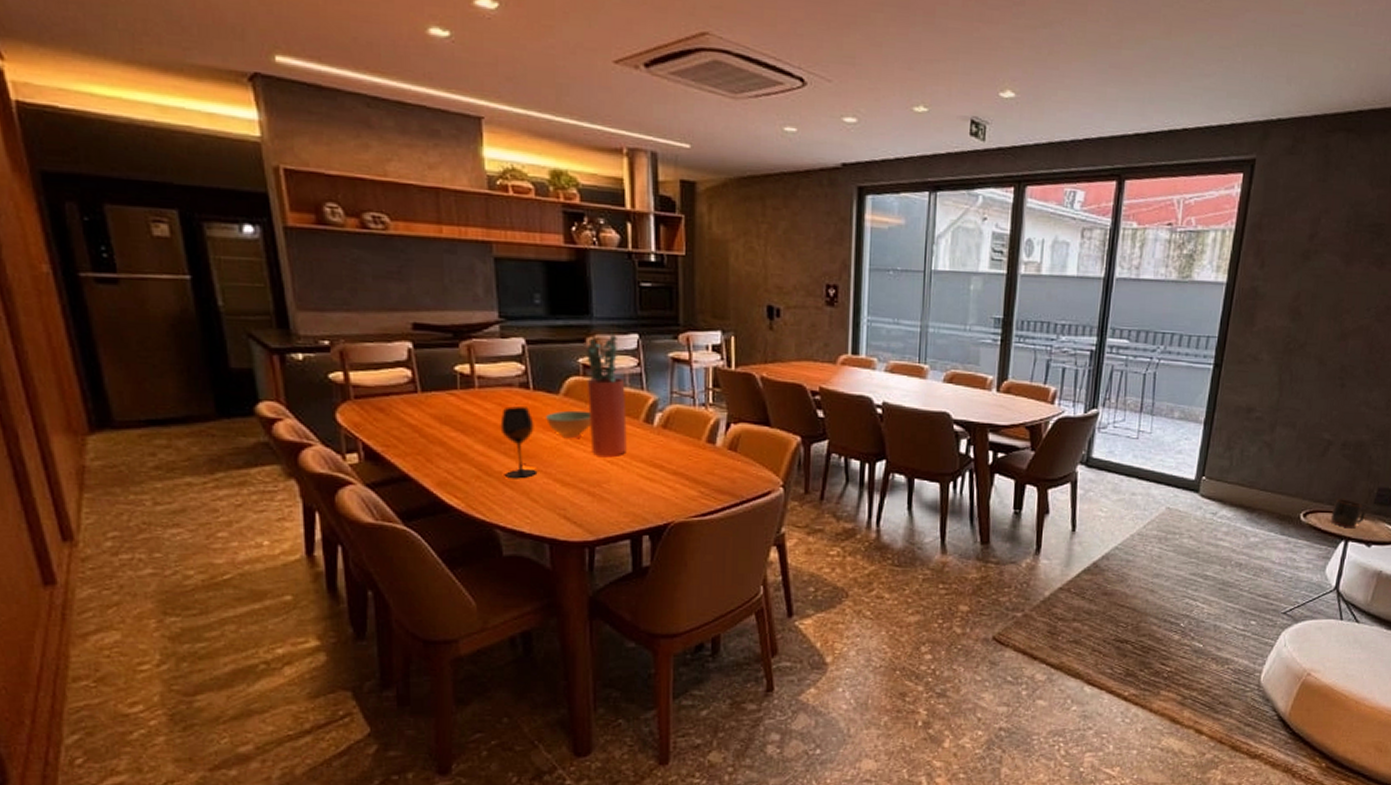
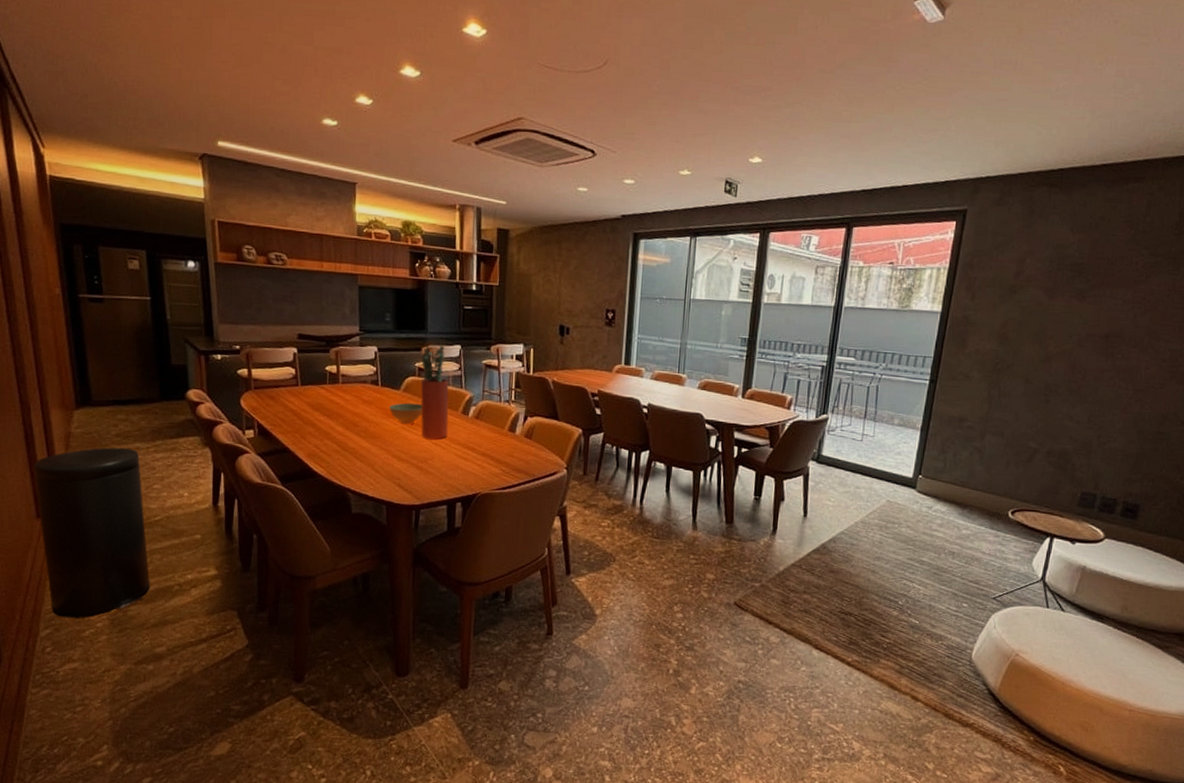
pedal bin: none [30,483,224,718] -> present [33,447,150,619]
wineglass: present [500,406,538,478] -> none [355,398,381,453]
mug: present [1330,499,1366,529] -> none [1036,500,1070,527]

